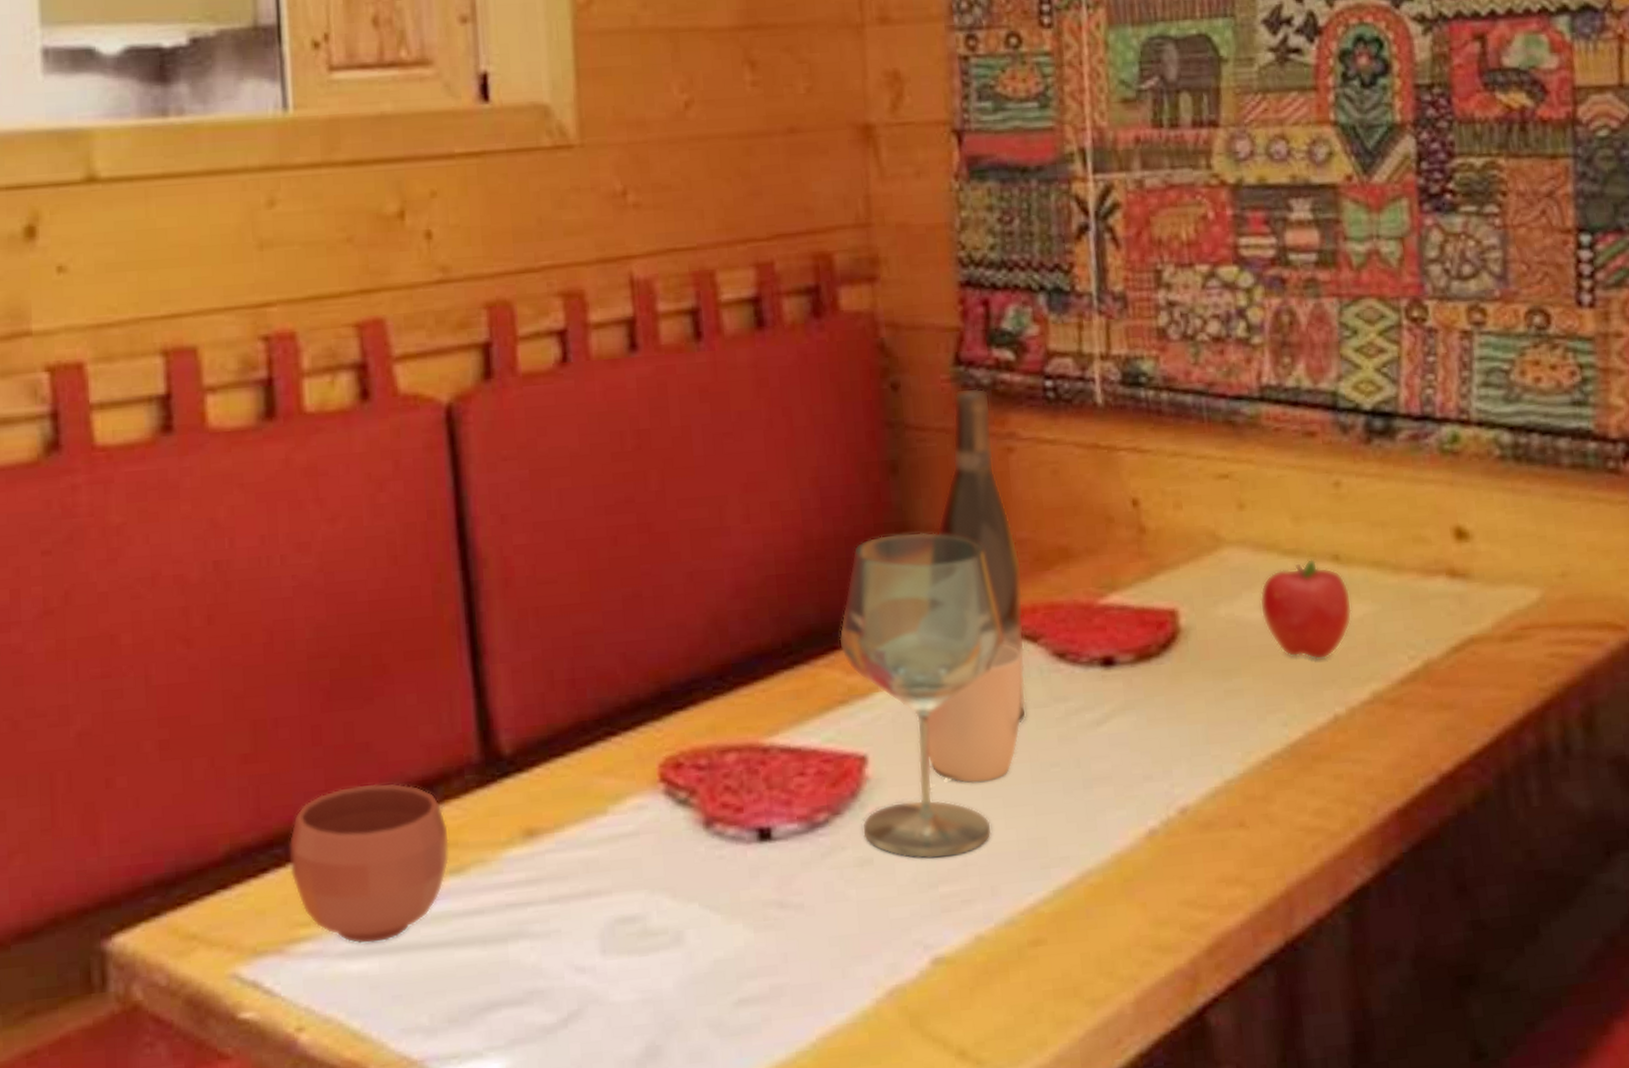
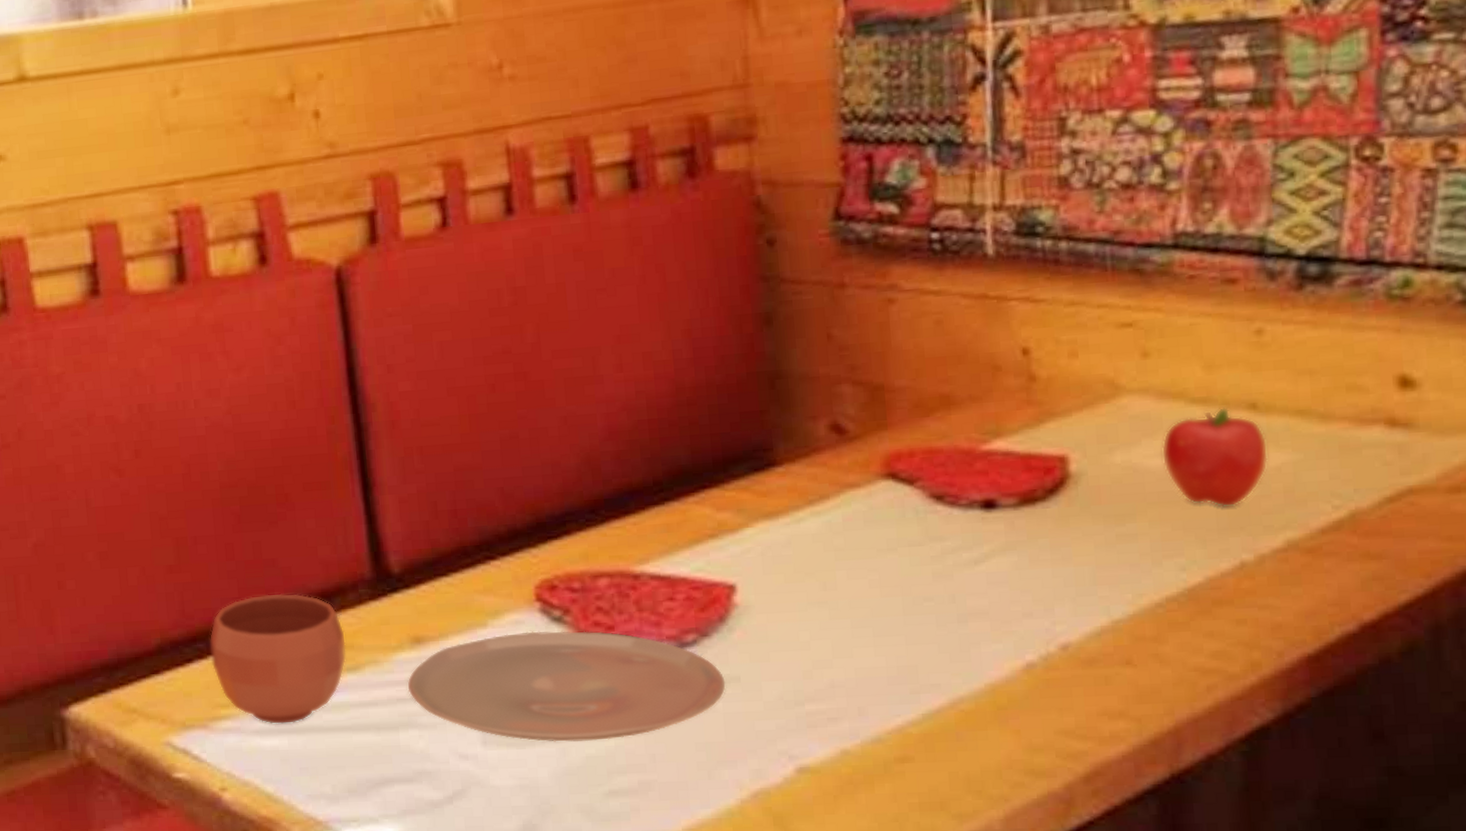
plate: none [518,814,859,946] -> present [408,631,726,742]
wine glass: present [839,532,1003,859] -> none [710,380,878,680]
cup: present [927,643,1025,783] -> none [797,485,900,613]
wine bottle: present [936,387,1027,723] -> none [811,241,901,560]

